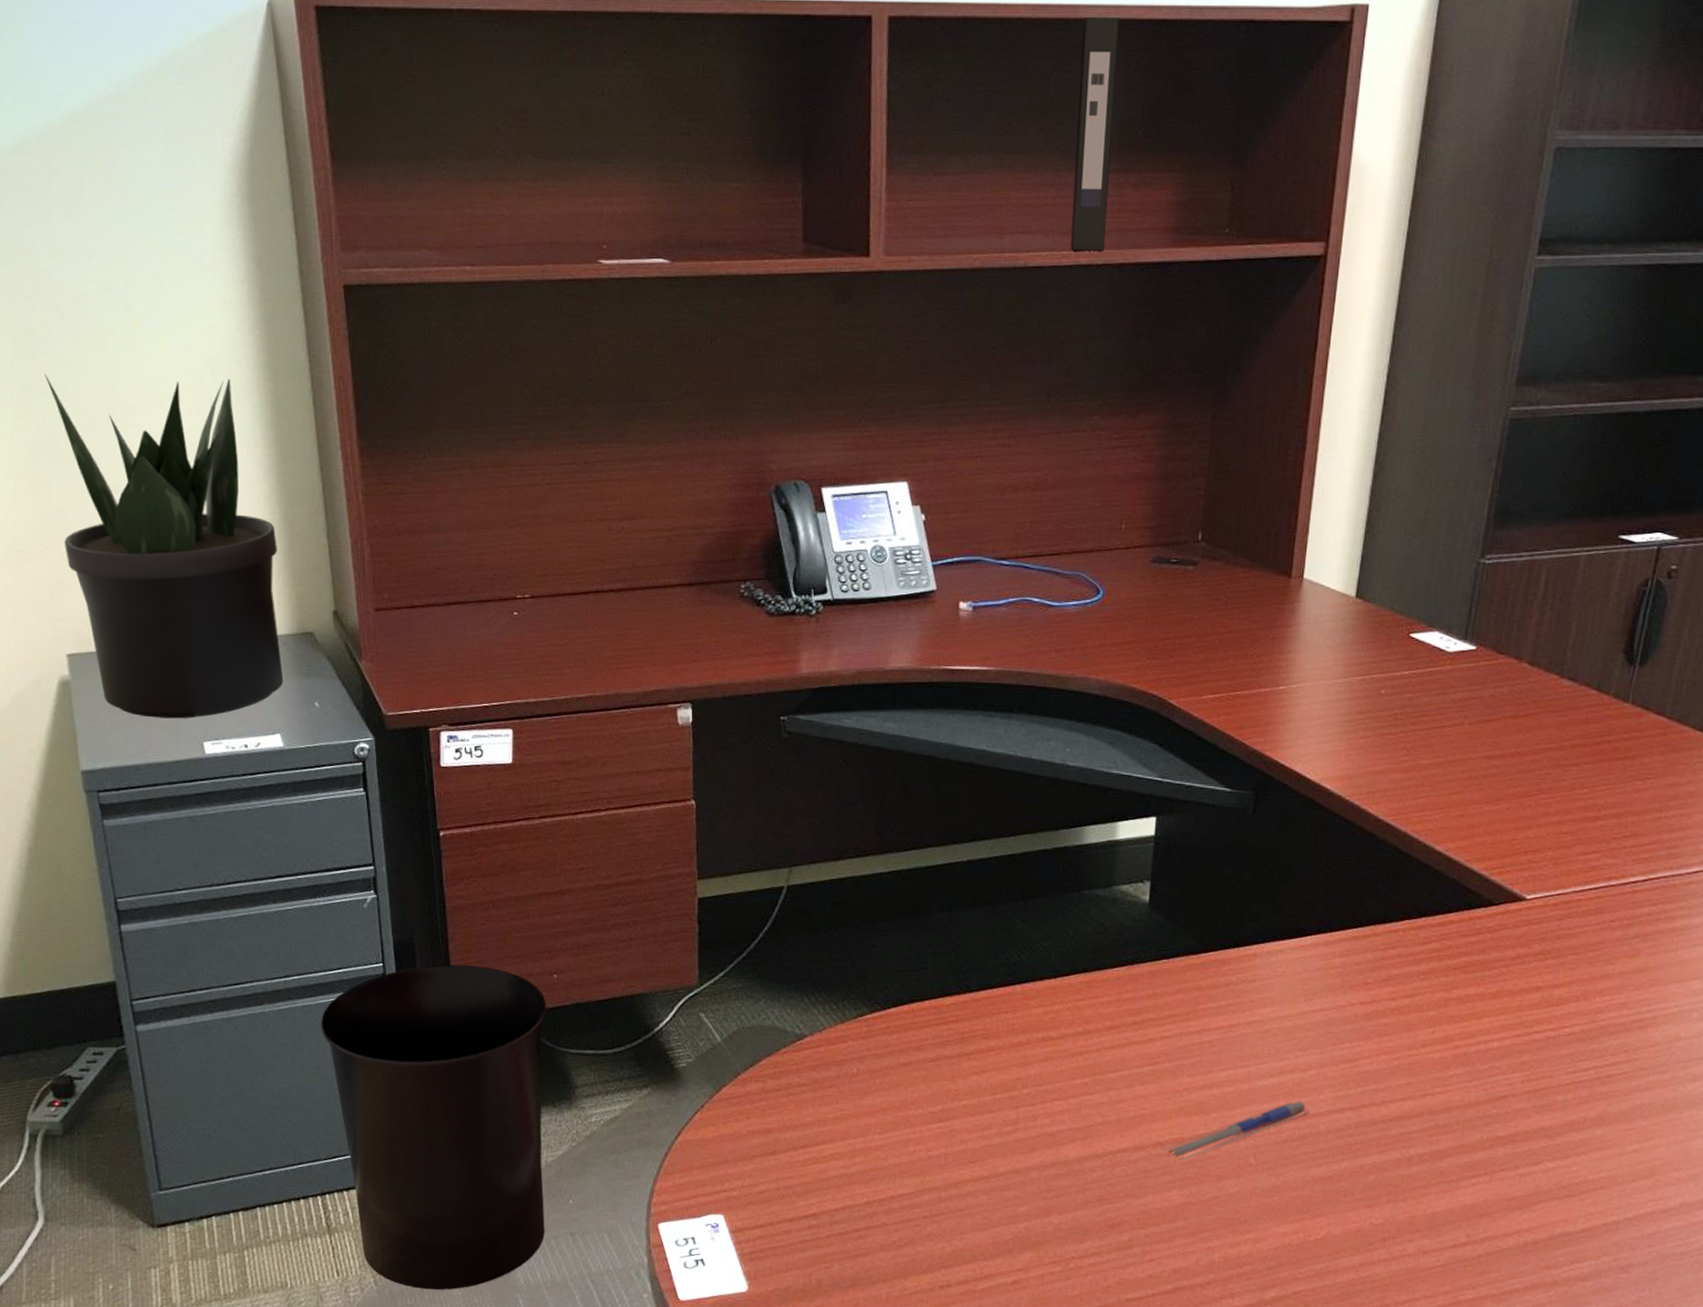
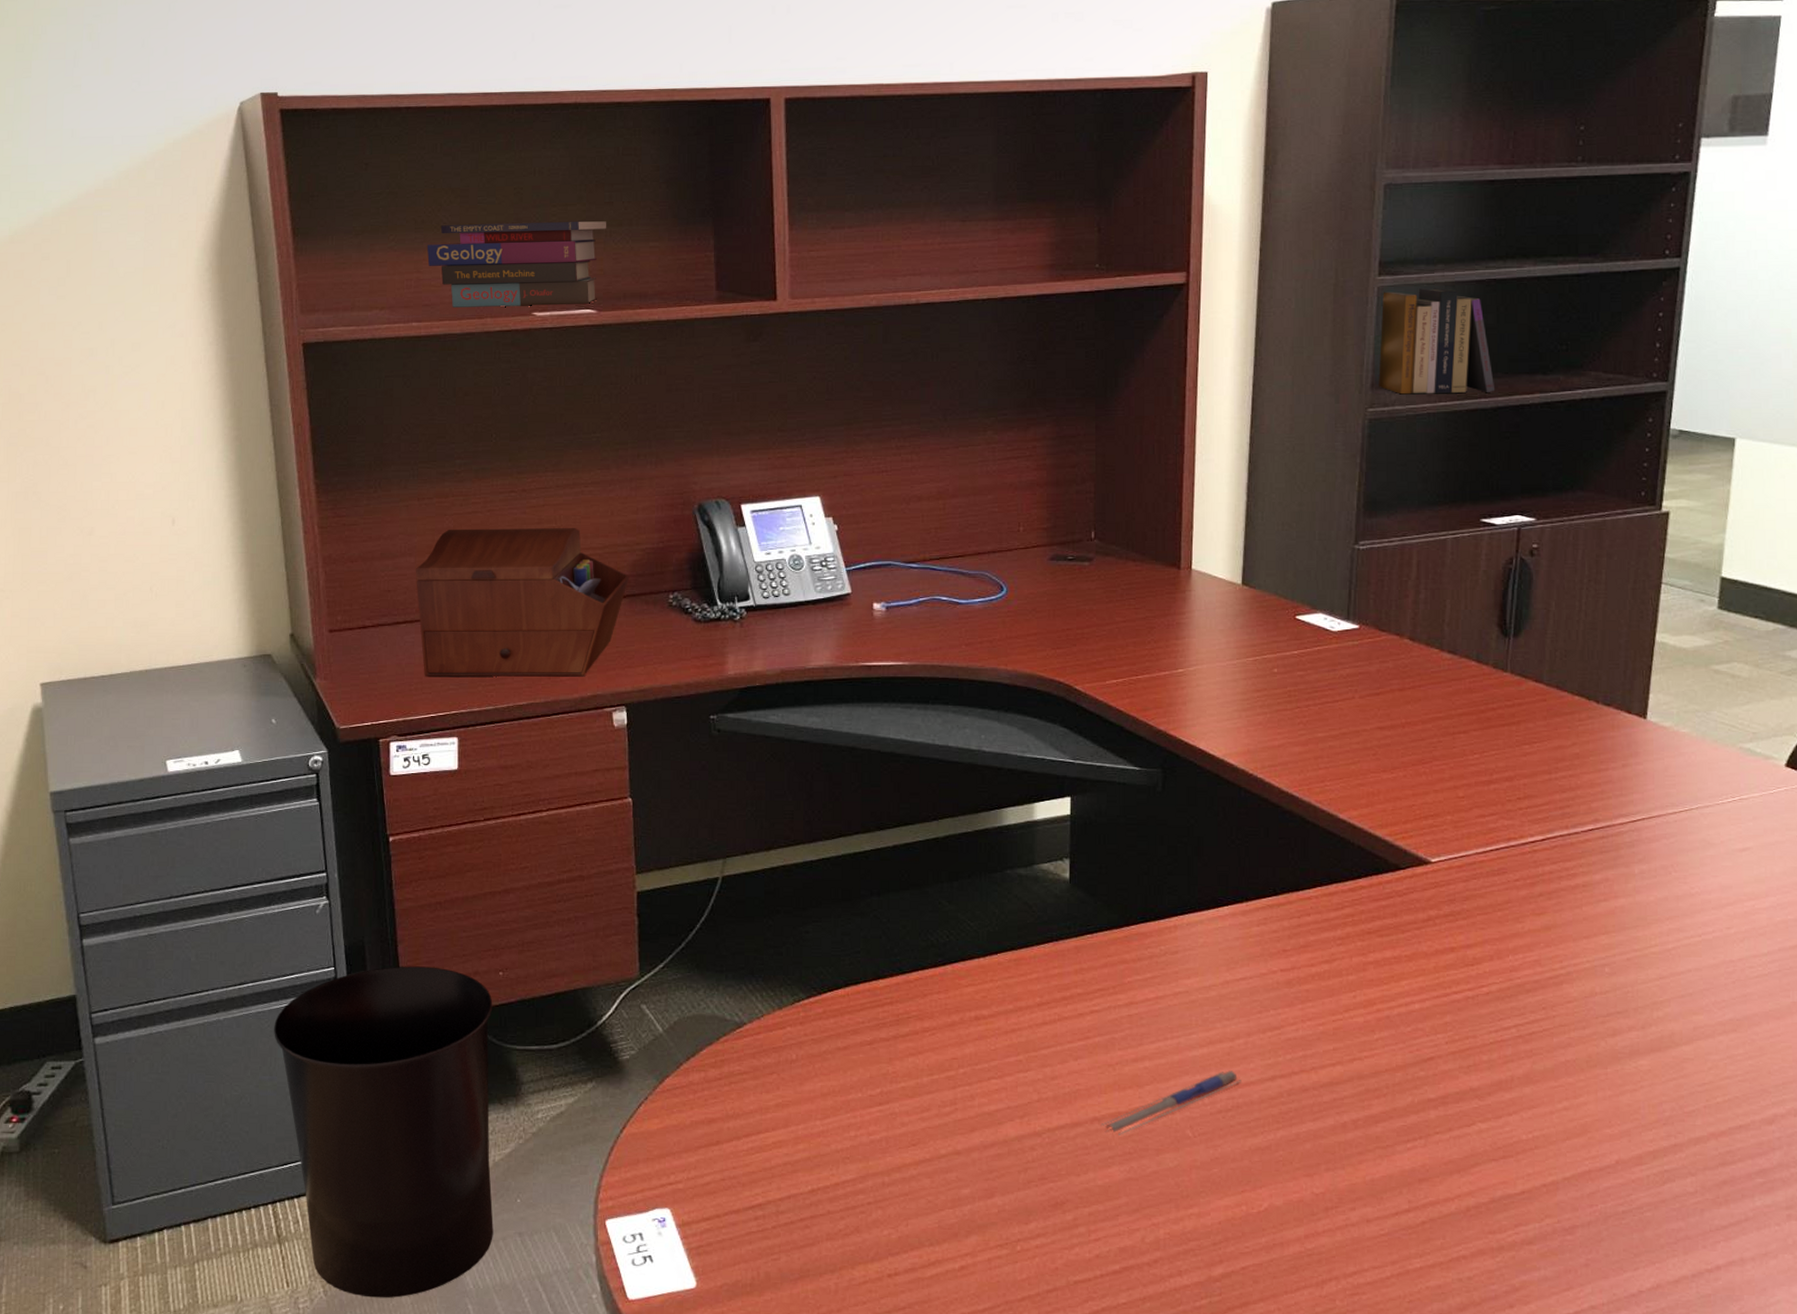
planter: present [45,374,284,719] -> none [29,429,243,740]
sewing box: none [467,502,699,669] -> present [415,528,630,677]
books: none [481,153,684,253] -> present [426,221,607,308]
binder: present [1070,18,1120,251] -> none [957,92,989,288]
books: none [1525,272,1652,394] -> present [1379,288,1496,395]

